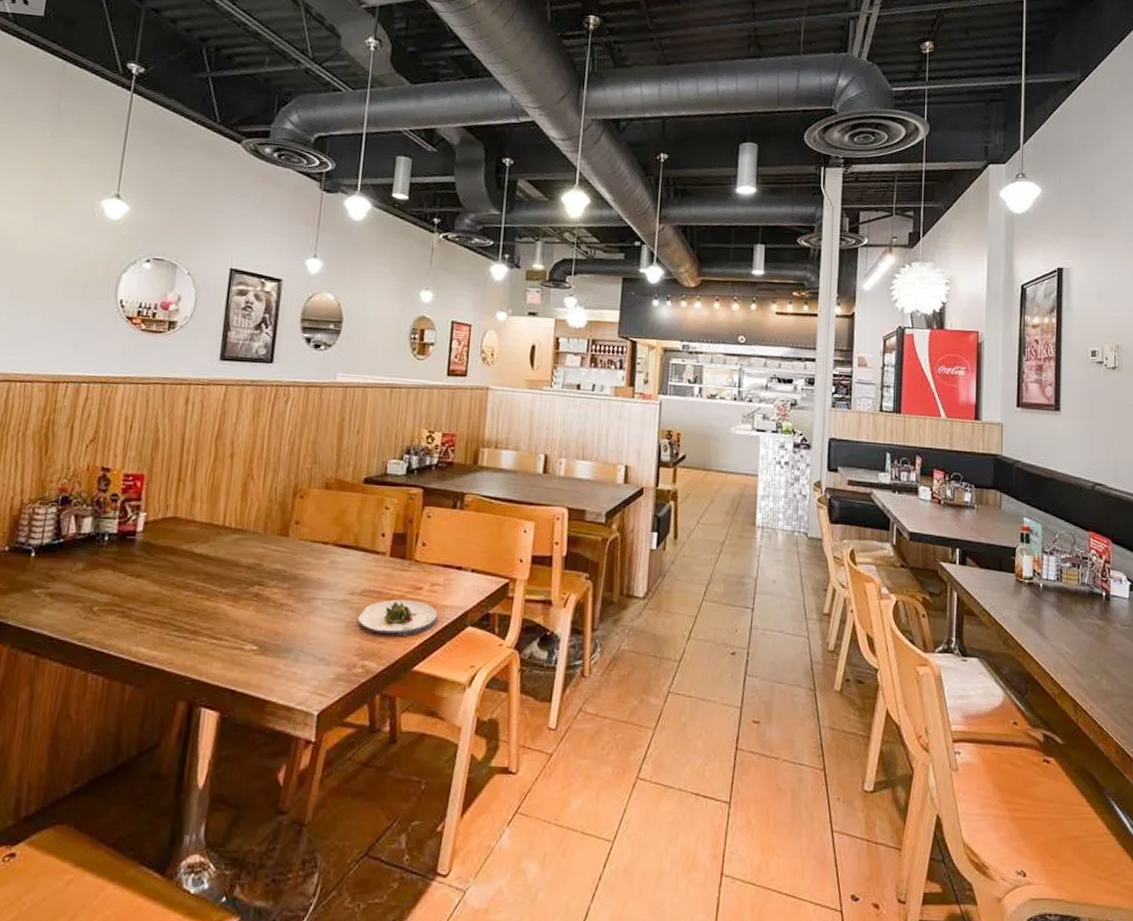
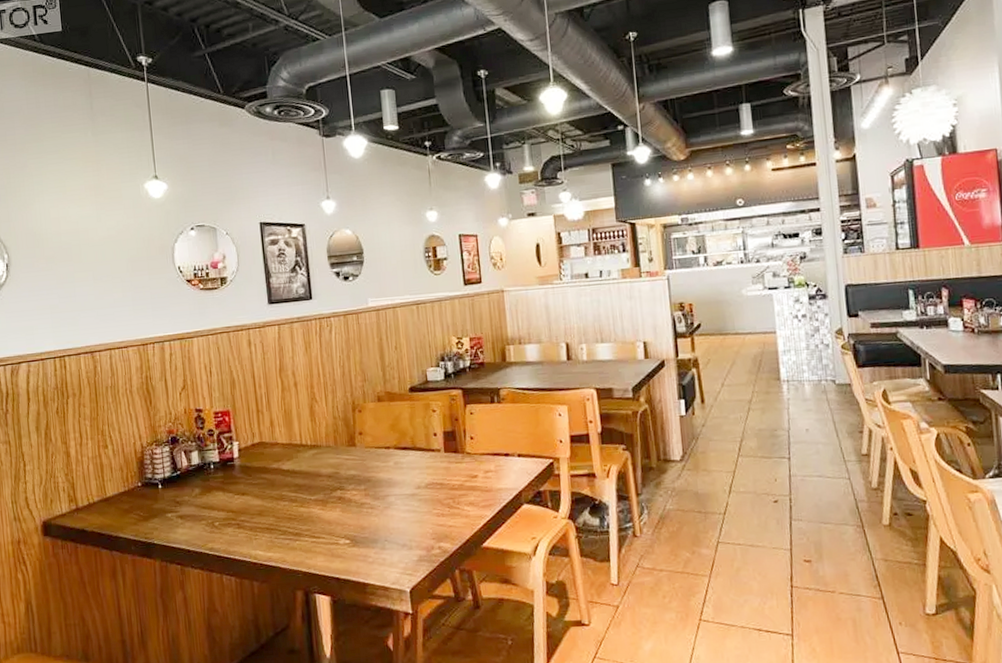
salad plate: present [357,599,437,637] -> none [427,487,495,520]

